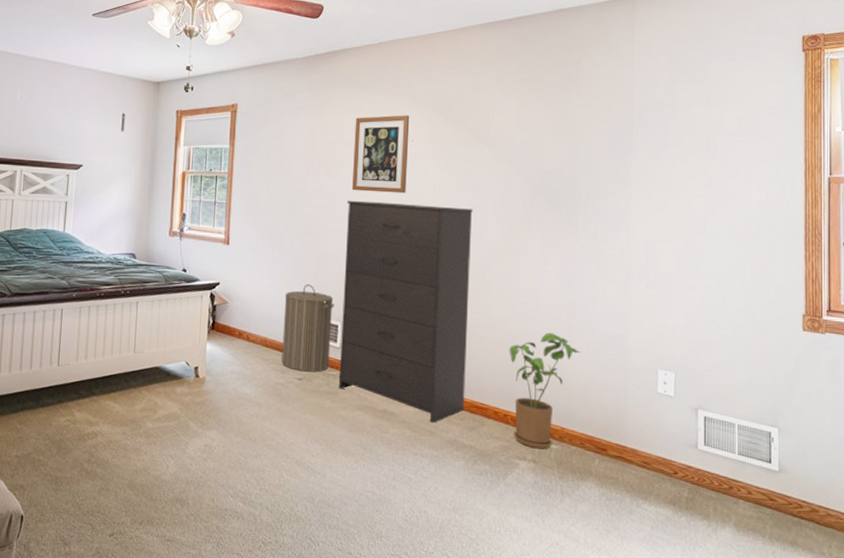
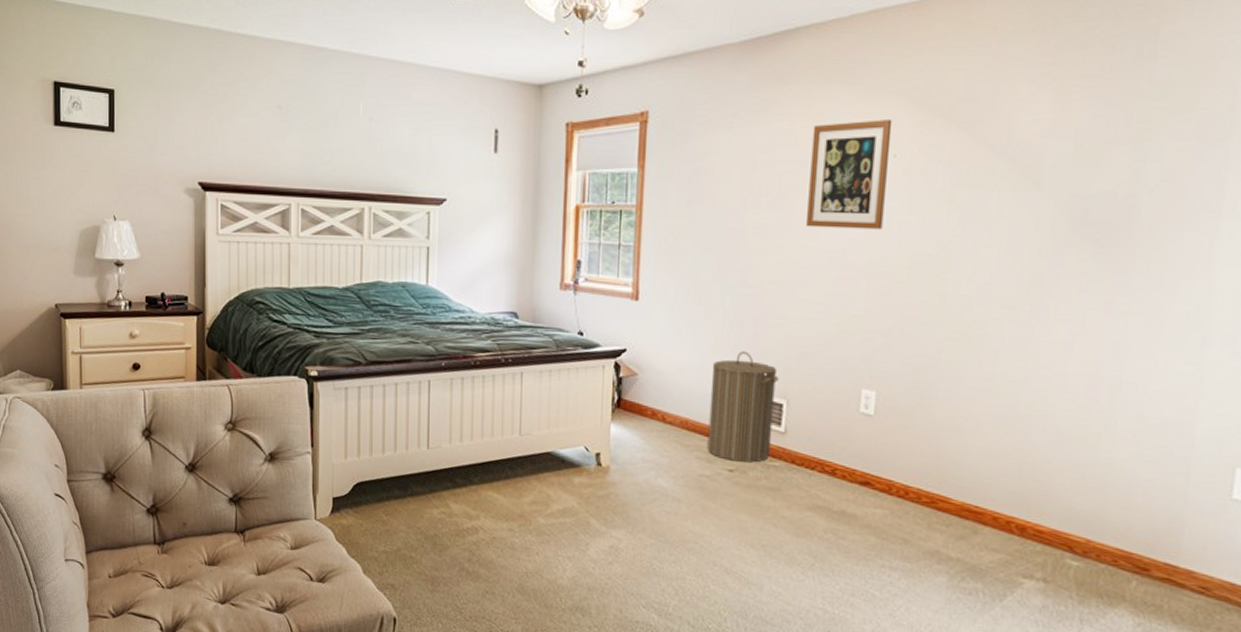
dresser: present [338,200,473,423] -> none [781,240,979,529]
house plant: present [509,332,582,449] -> none [1017,417,1125,566]

